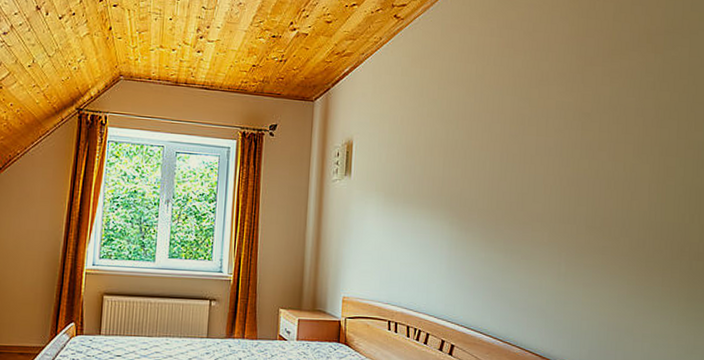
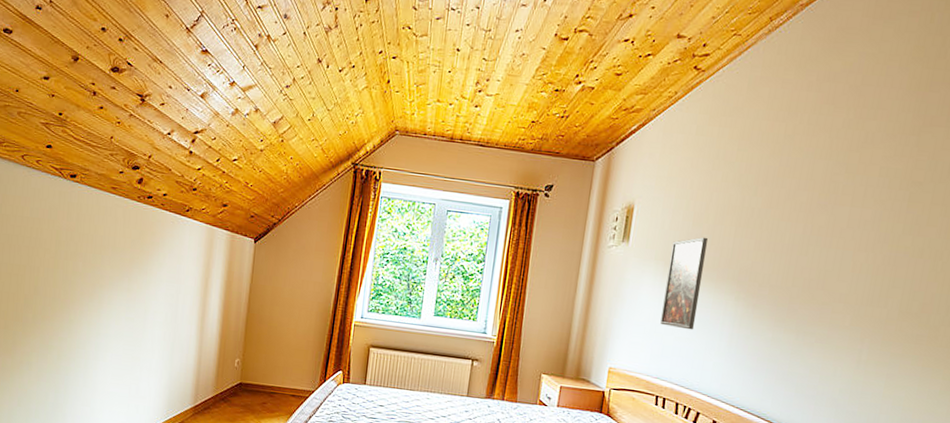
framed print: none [386,168,421,256] -> present [660,237,709,330]

